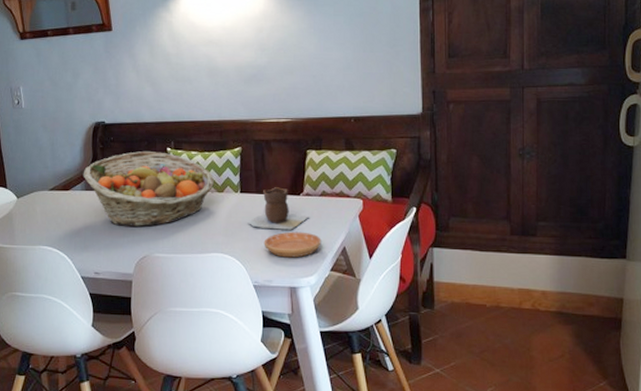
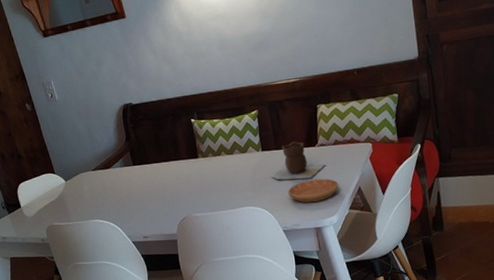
fruit basket: present [83,151,214,227] -> none [120,123,237,194]

